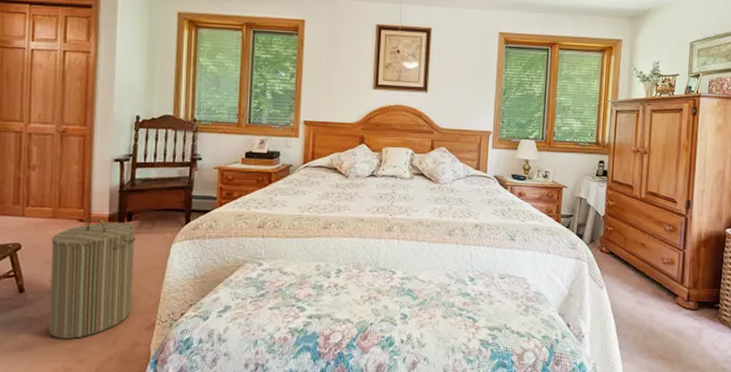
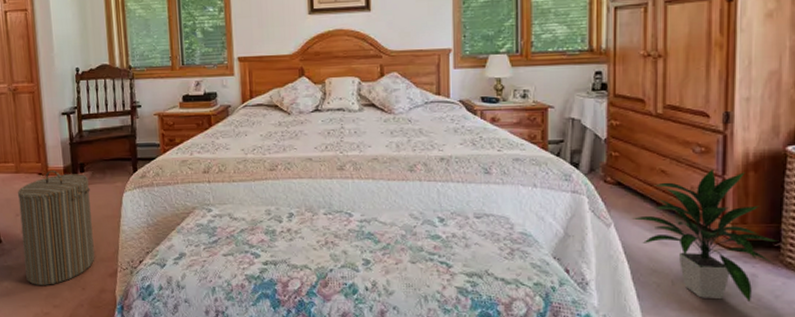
indoor plant: none [619,243,717,352] -> present [632,168,778,303]

